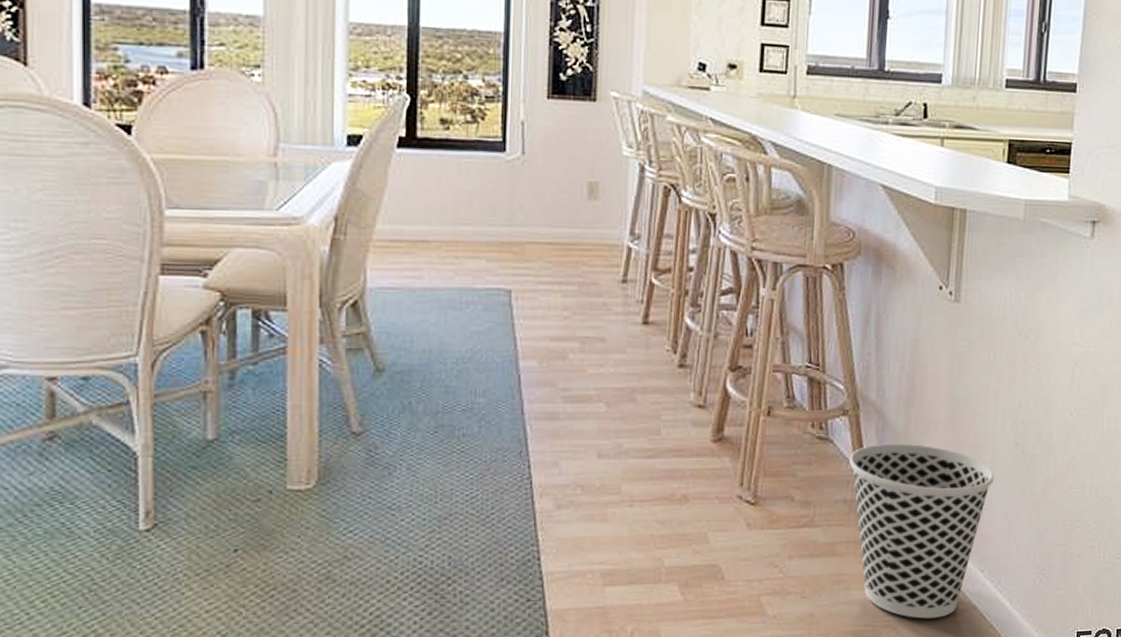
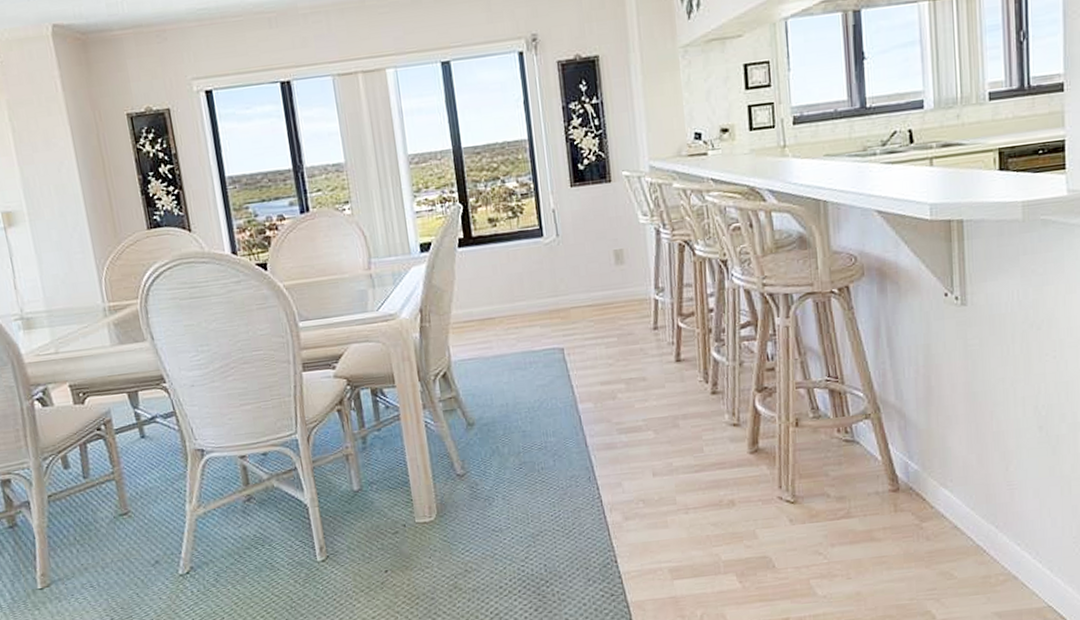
wastebasket: present [850,443,994,619] -> none [877,437,1021,591]

